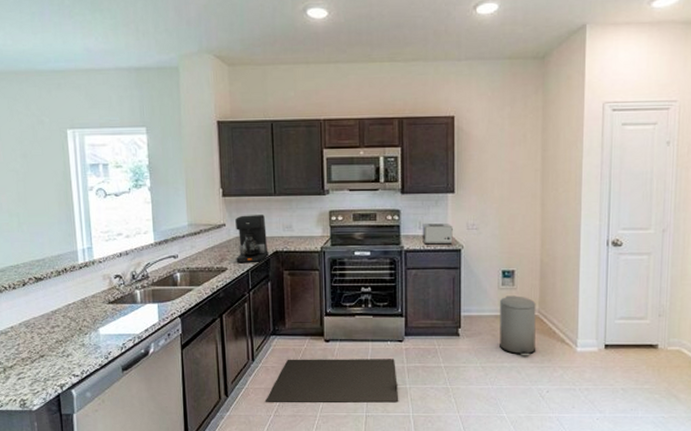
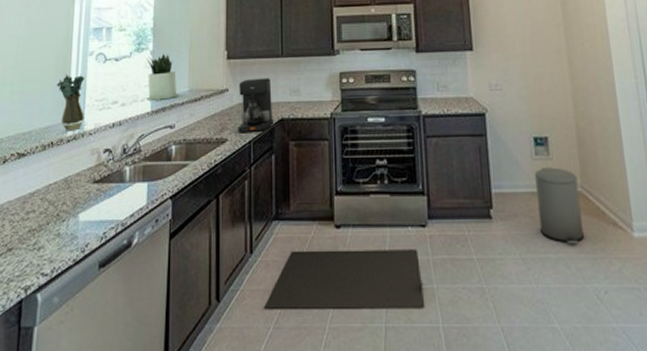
vase: none [62,207,93,259] -> present [57,74,85,131]
planter: none [144,190,179,234] -> present [145,54,179,102]
toaster: present [421,223,453,246] -> none [440,84,476,110]

